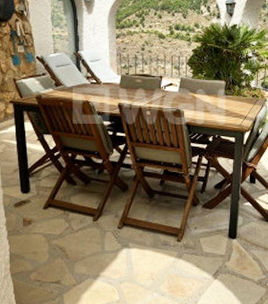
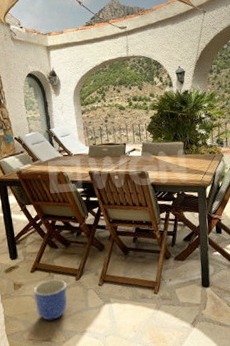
planter: none [45,218,82,262] -> present [33,279,67,320]

